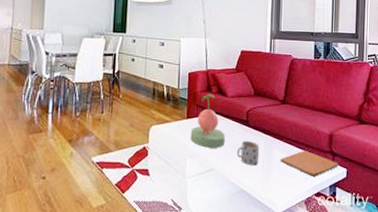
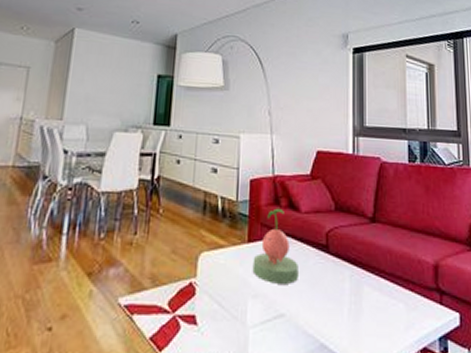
mug: present [236,140,260,166] -> none [313,272,344,310]
book: present [280,150,338,178] -> none [372,286,448,326]

